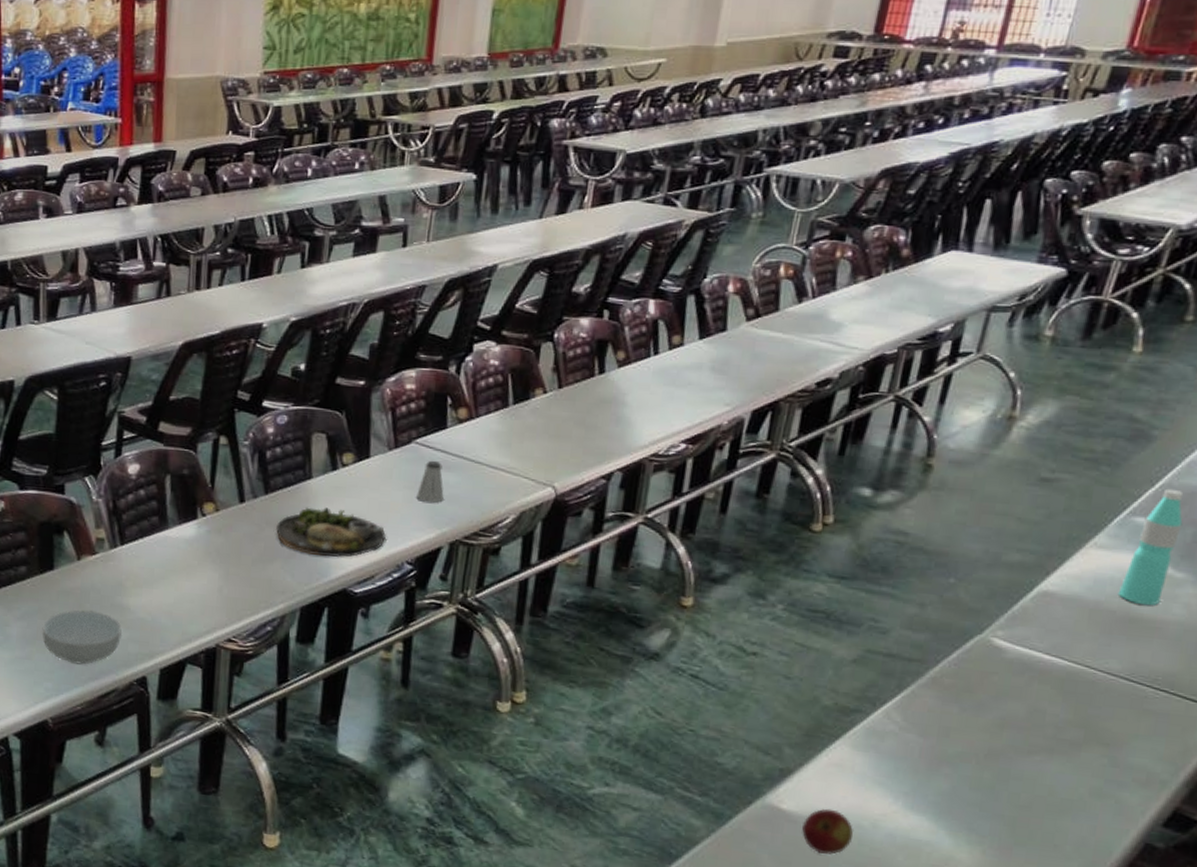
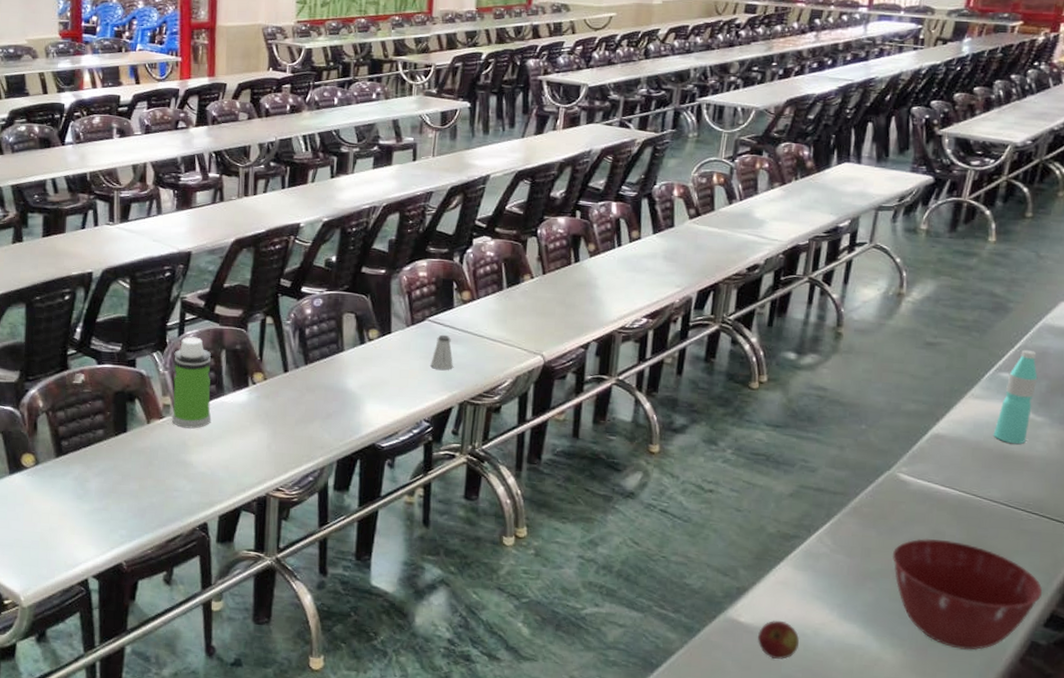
cereal bowl: present [42,609,123,665] -> none [117,465,186,514]
water bottle: none [106,458,153,568] -> present [171,336,212,429]
dinner plate: present [276,507,386,558] -> none [315,375,406,418]
mixing bowl: none [977,716,1166,852] -> present [893,538,1043,651]

